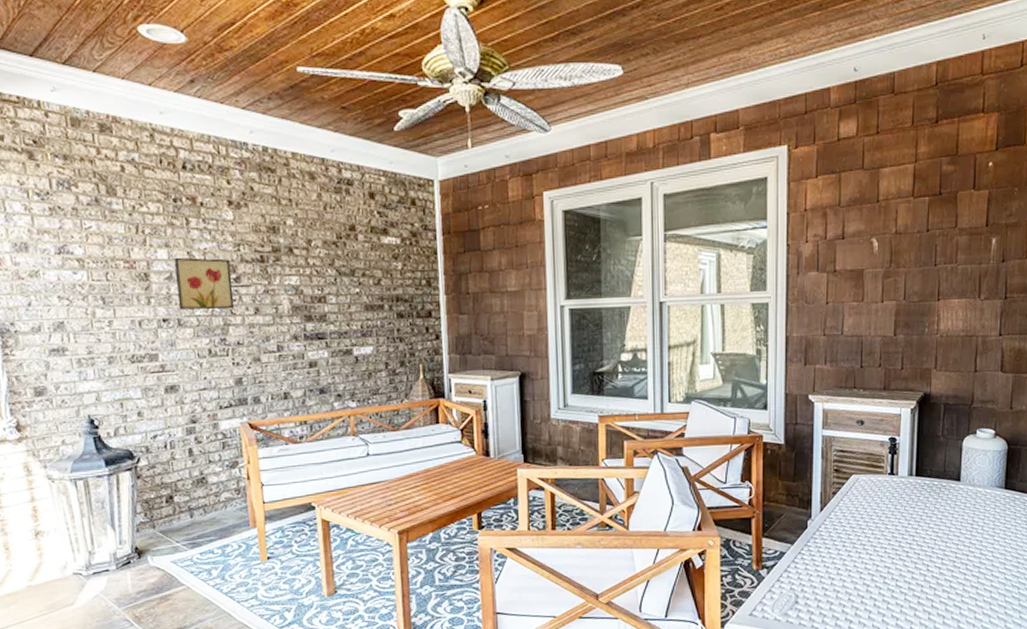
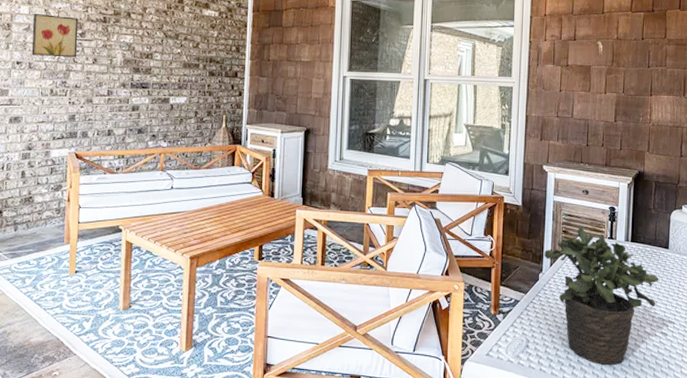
potted plant: none [813,463,949,617] -> present [544,227,659,366]

